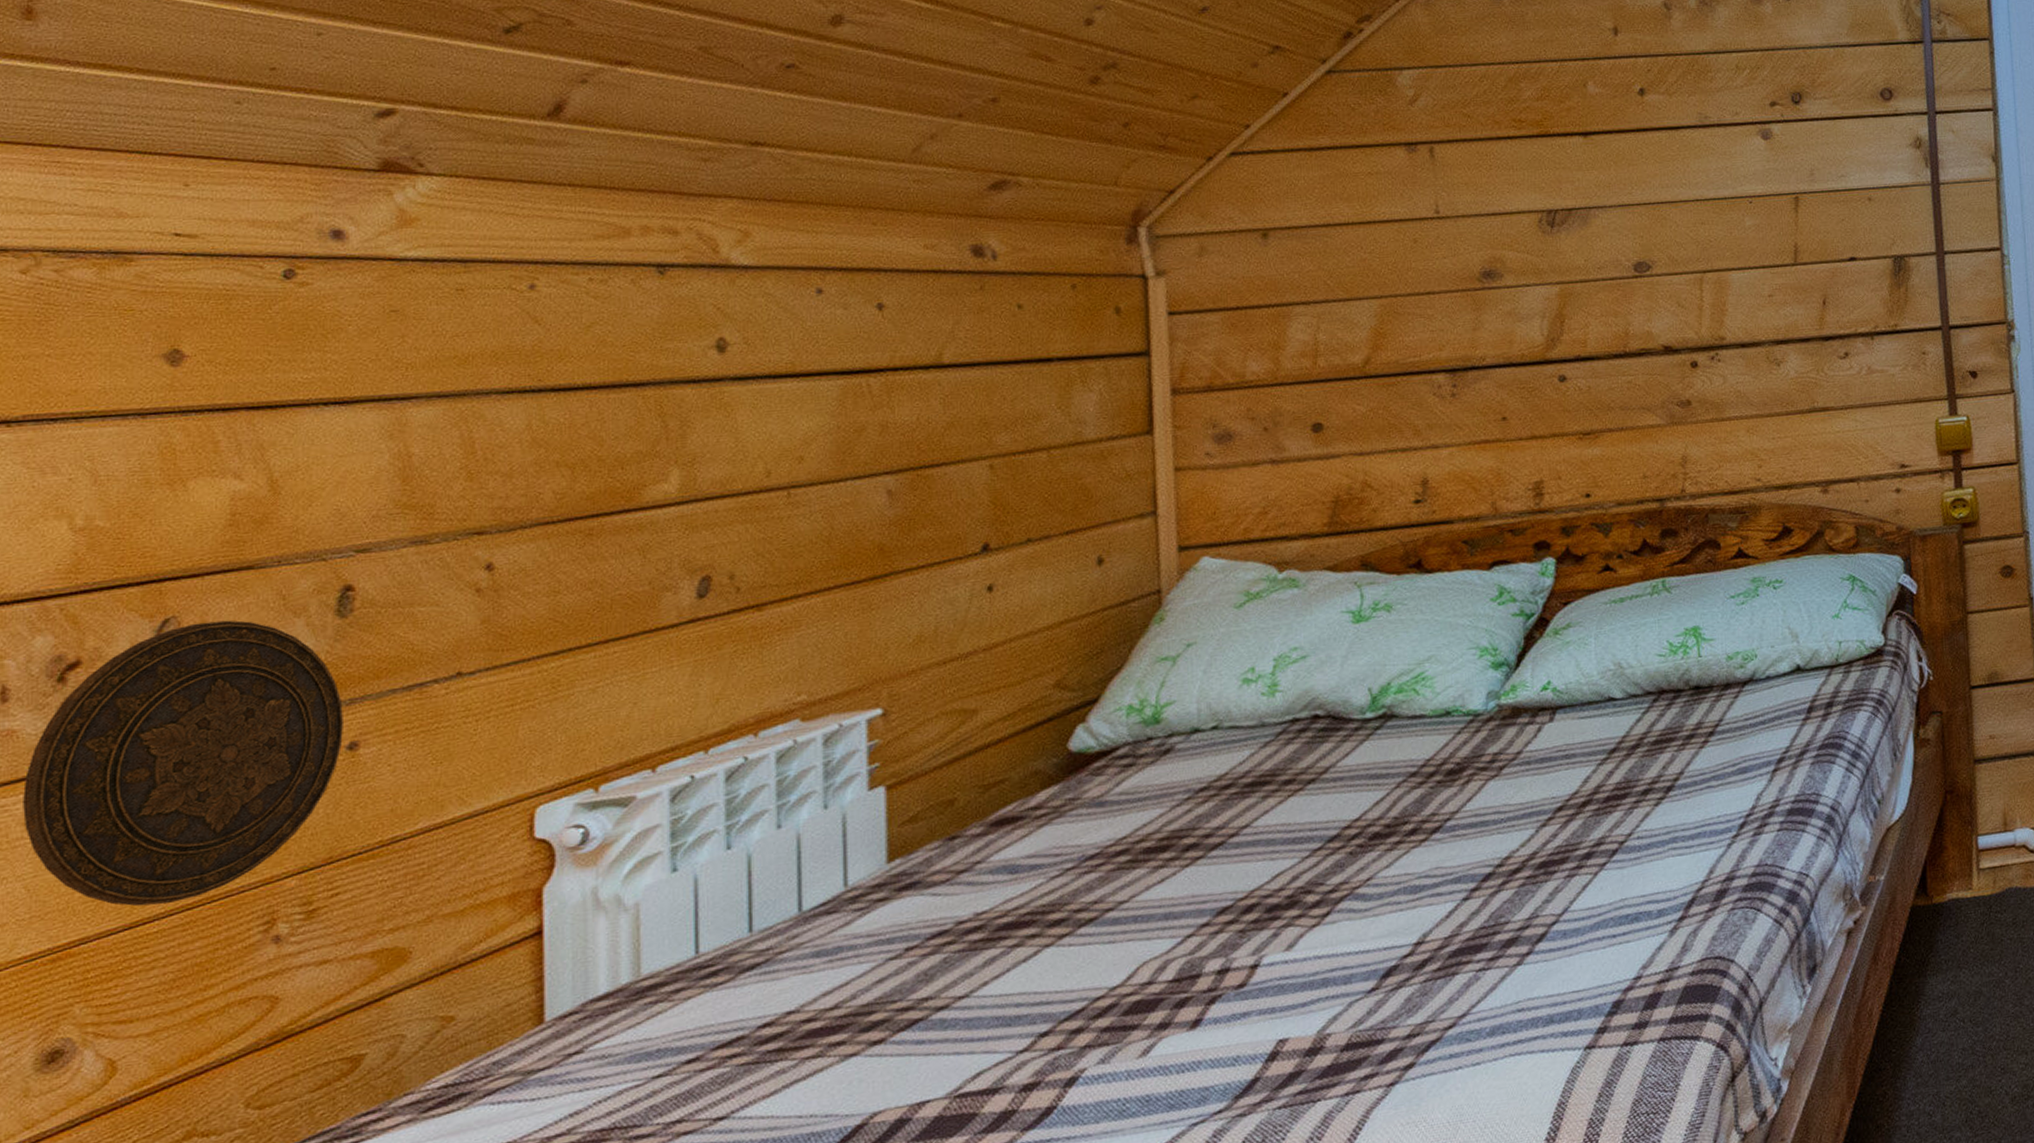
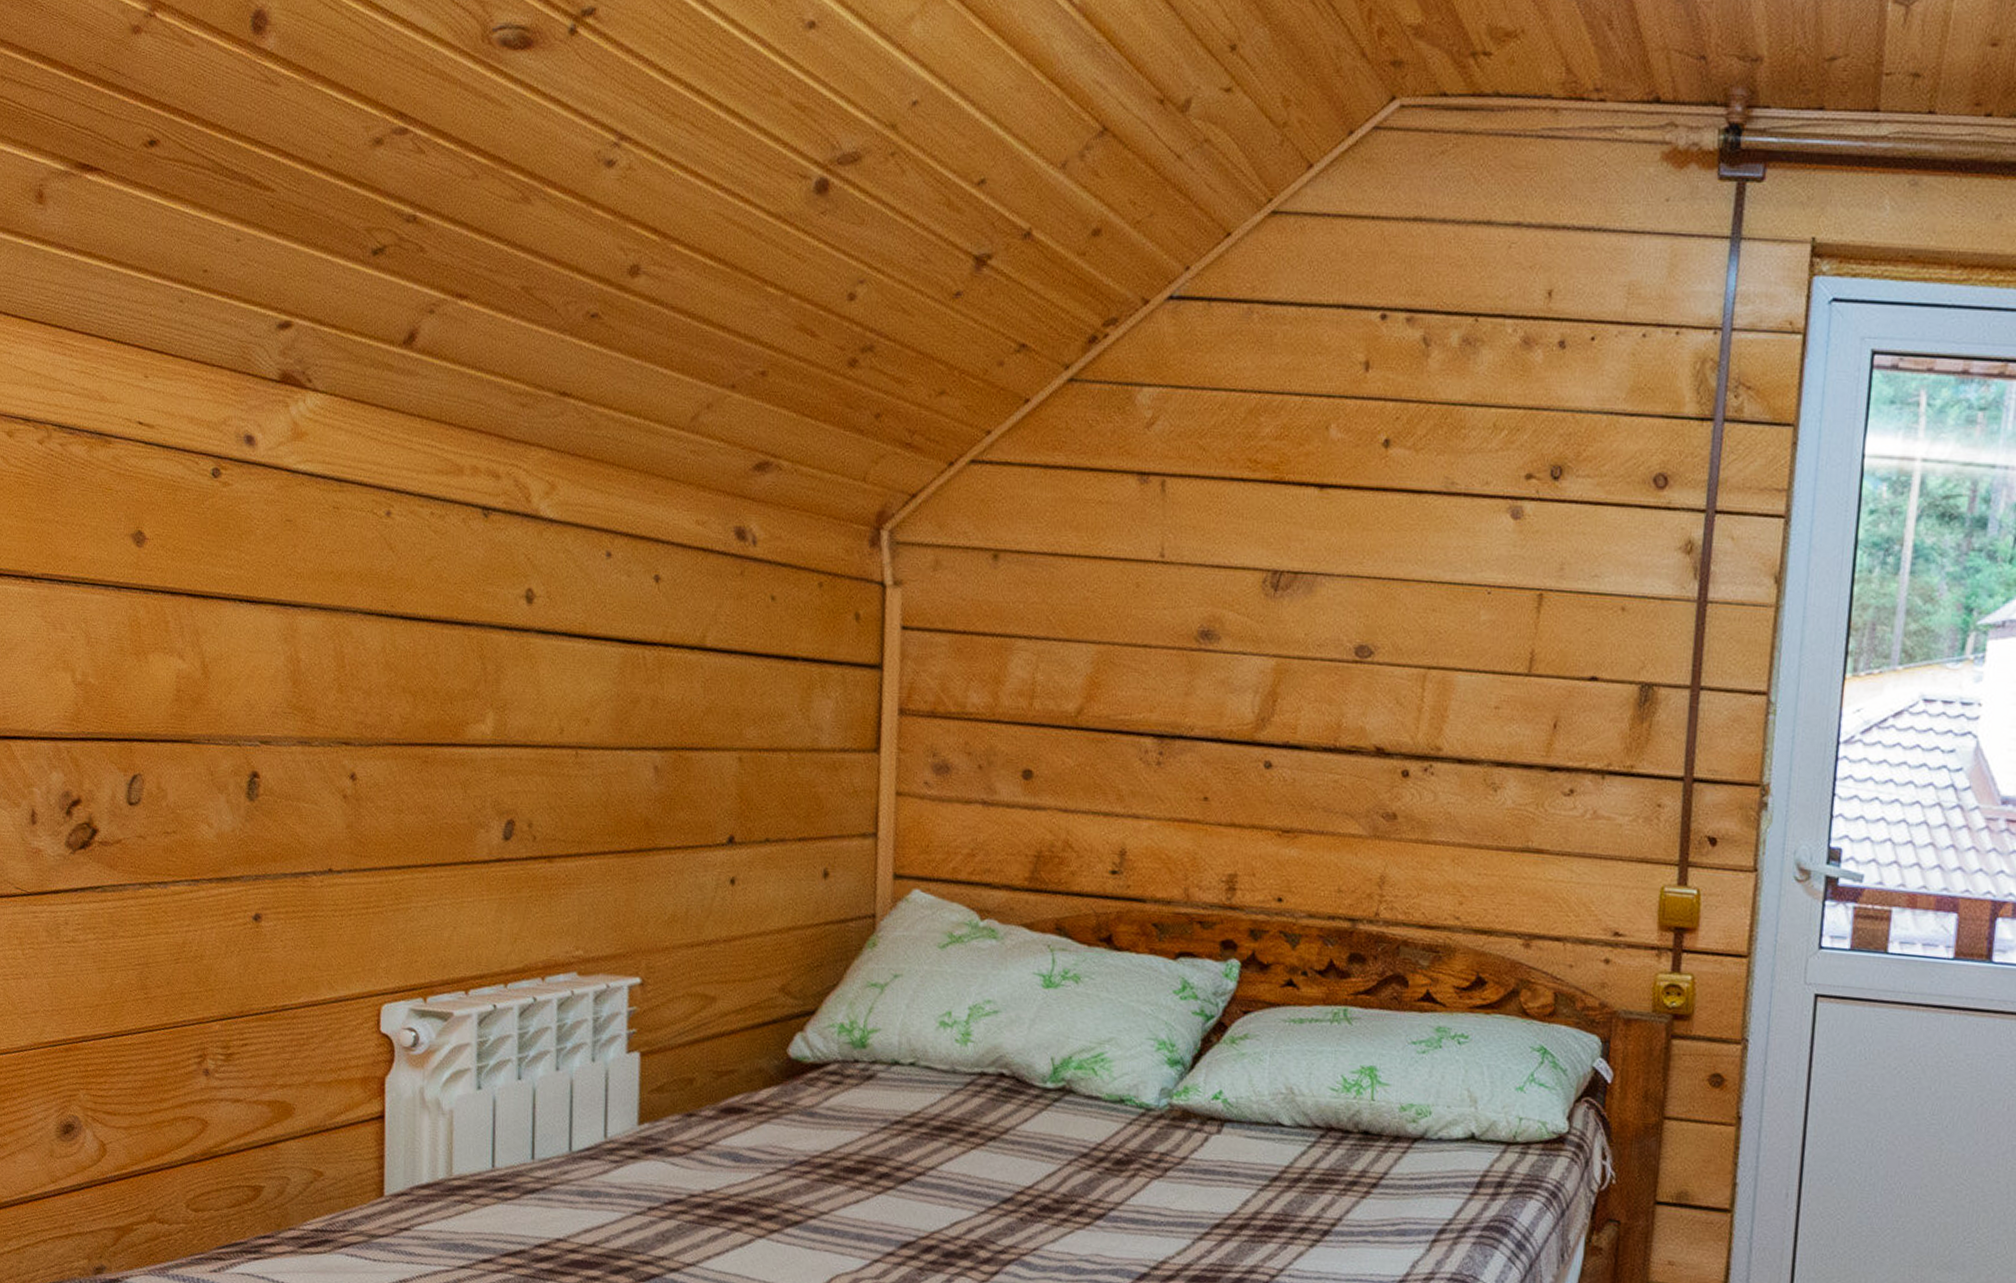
decorative plate: present [23,620,345,907] -> none [46,783,252,1023]

